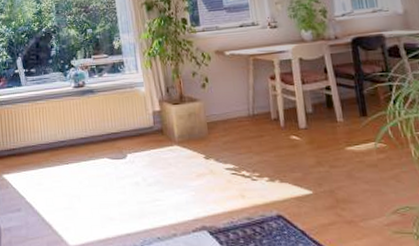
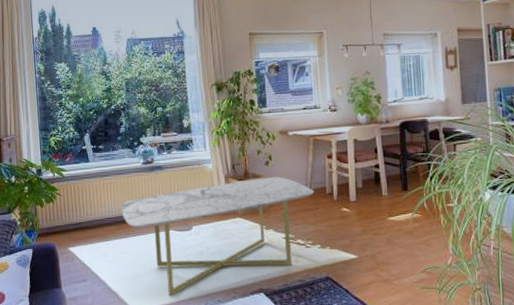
coffee table: none [54,100,258,231] -> present [121,176,315,296]

